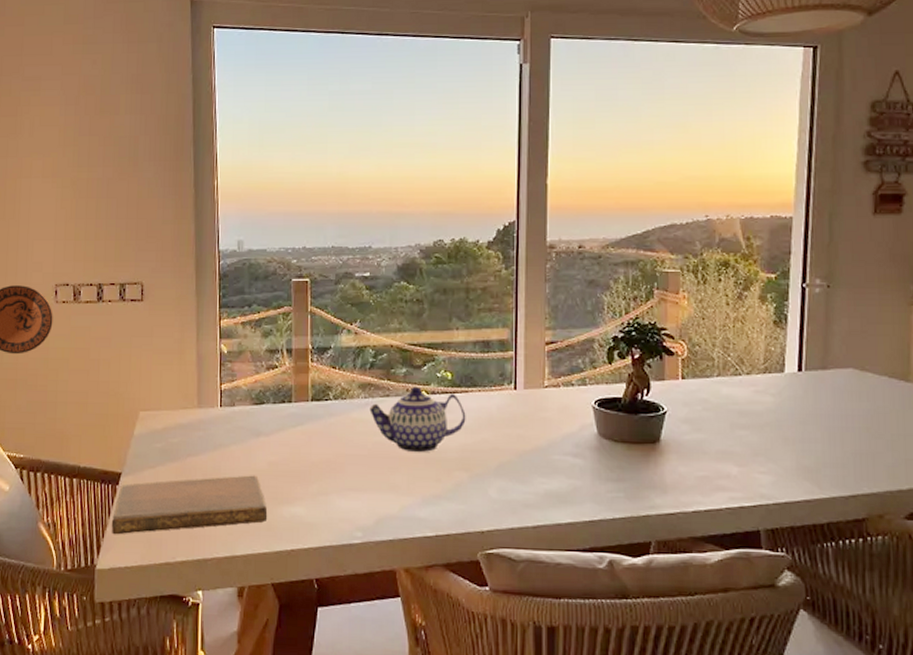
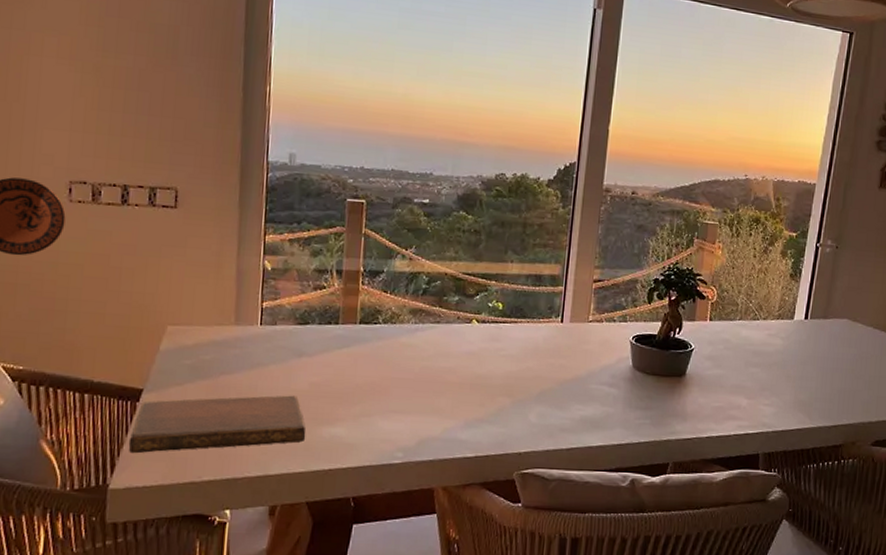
teapot: present [369,387,466,453] -> none [419,315,514,379]

